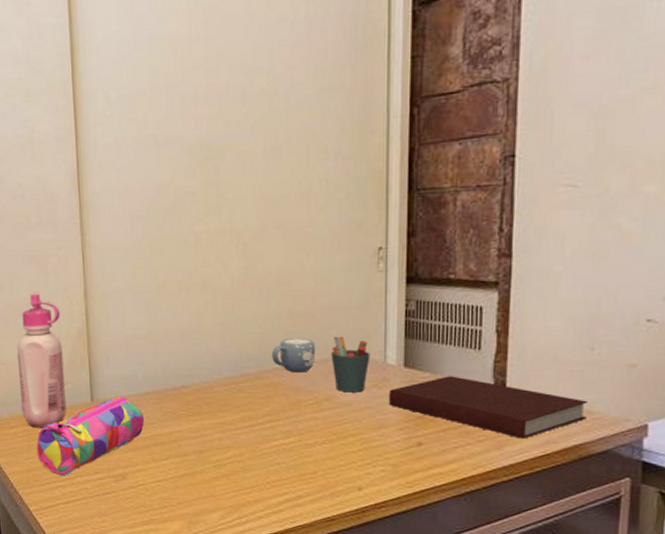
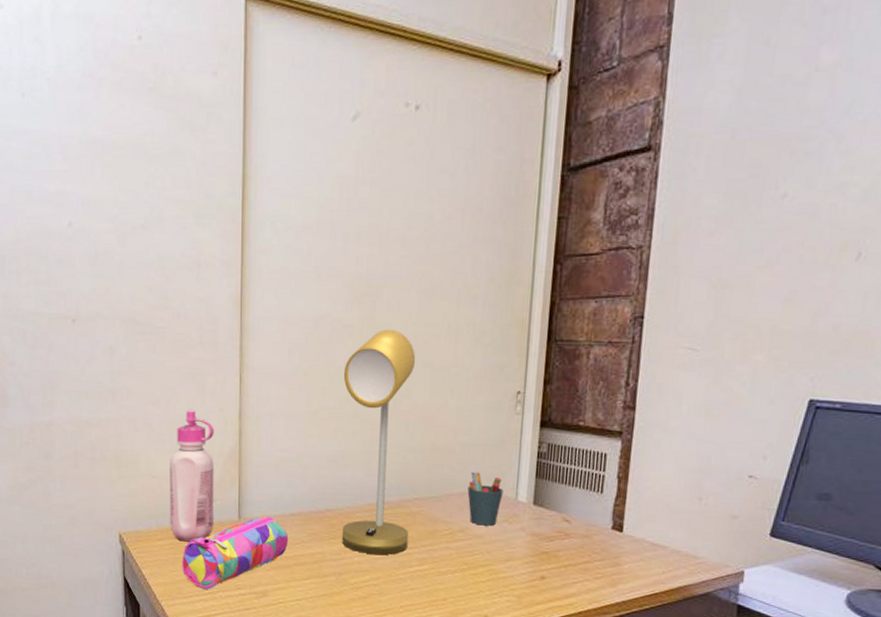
desk lamp: none [190,192,270,430] -> present [342,329,416,555]
mug: present [271,338,316,373] -> none [412,471,455,504]
notebook: present [388,376,587,439] -> none [517,515,693,578]

